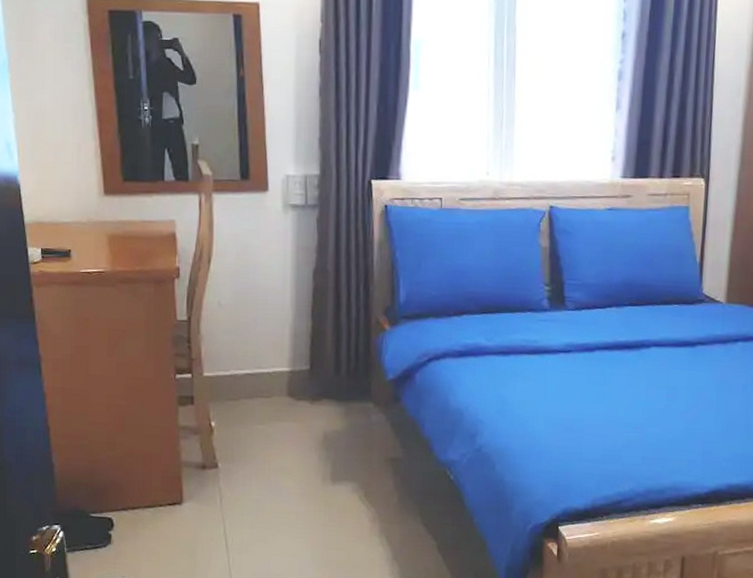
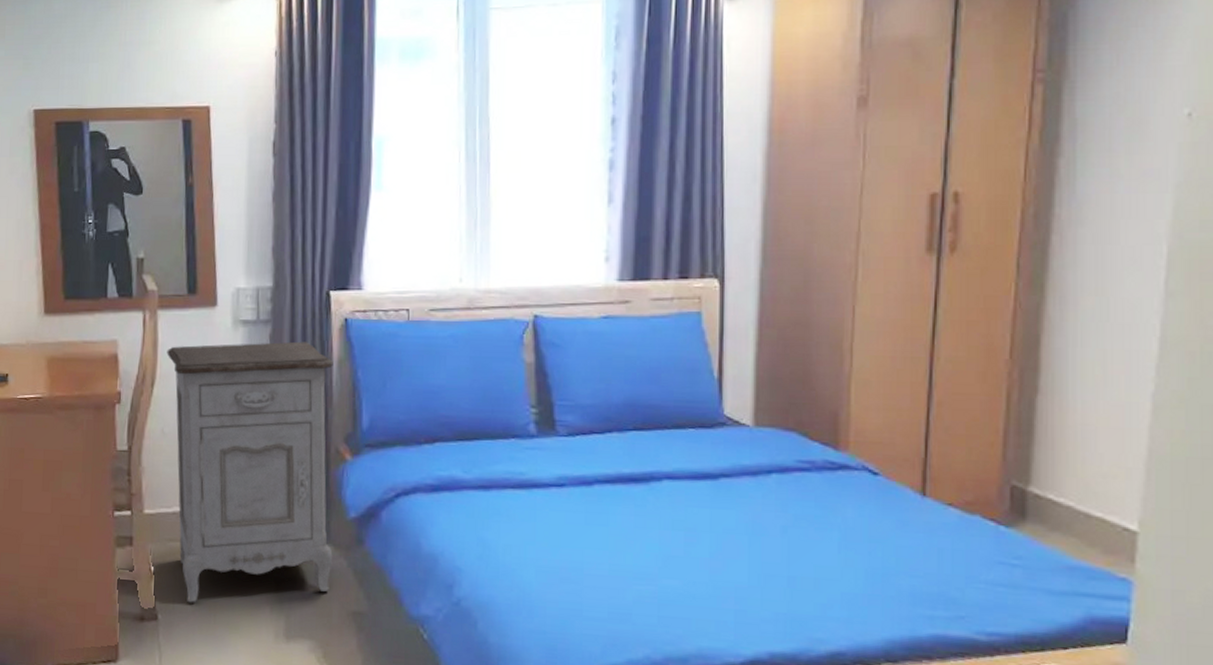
nightstand: none [222,225,374,453] -> present [166,341,333,603]

